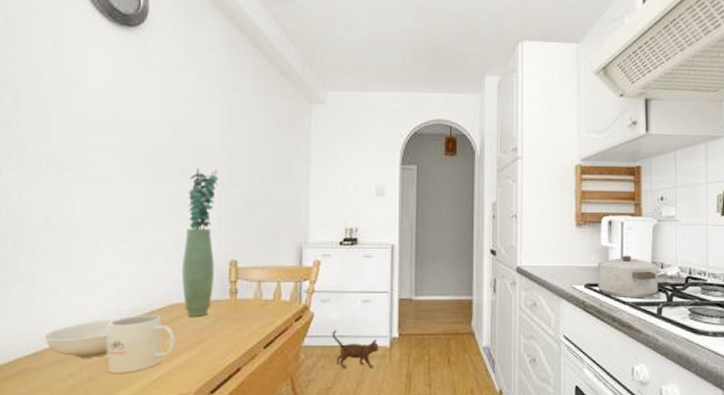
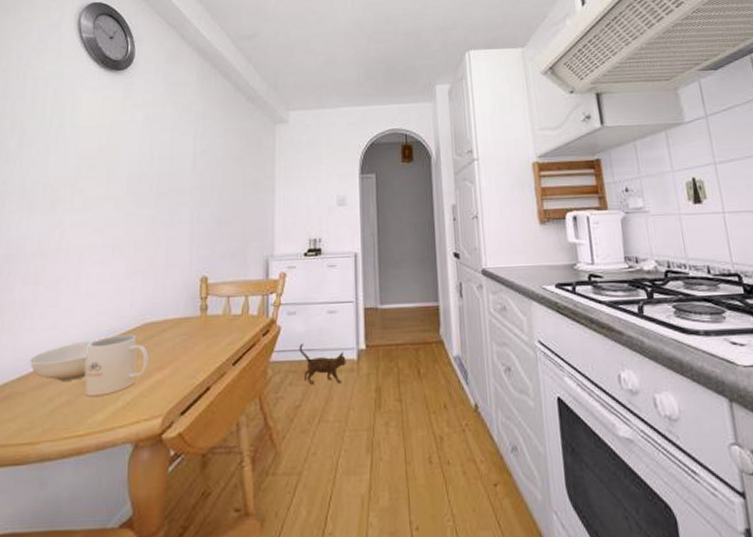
vase: present [182,167,219,317] -> none [156,189,192,336]
cooking pot: present [598,255,659,297] -> none [567,251,637,297]

